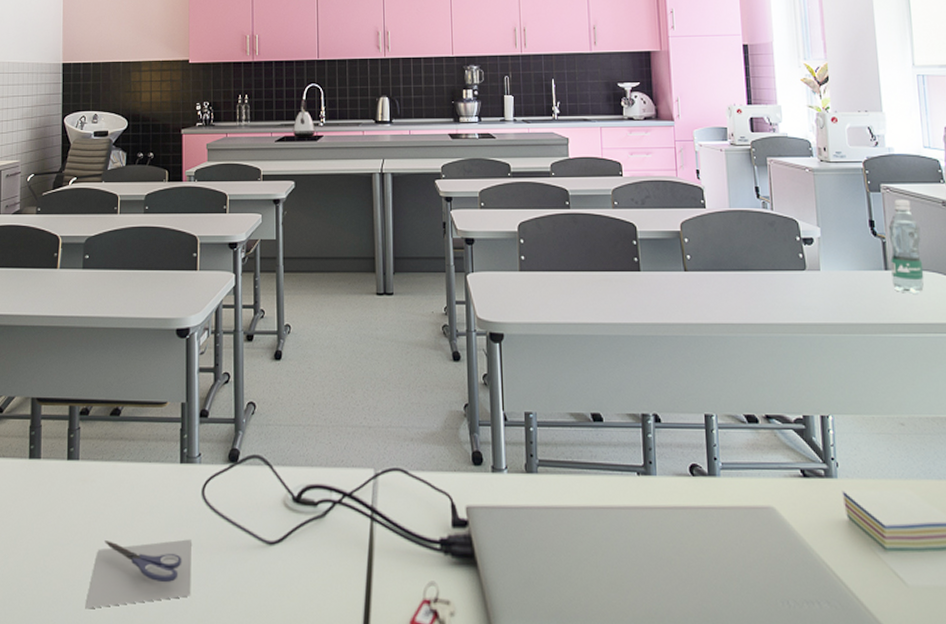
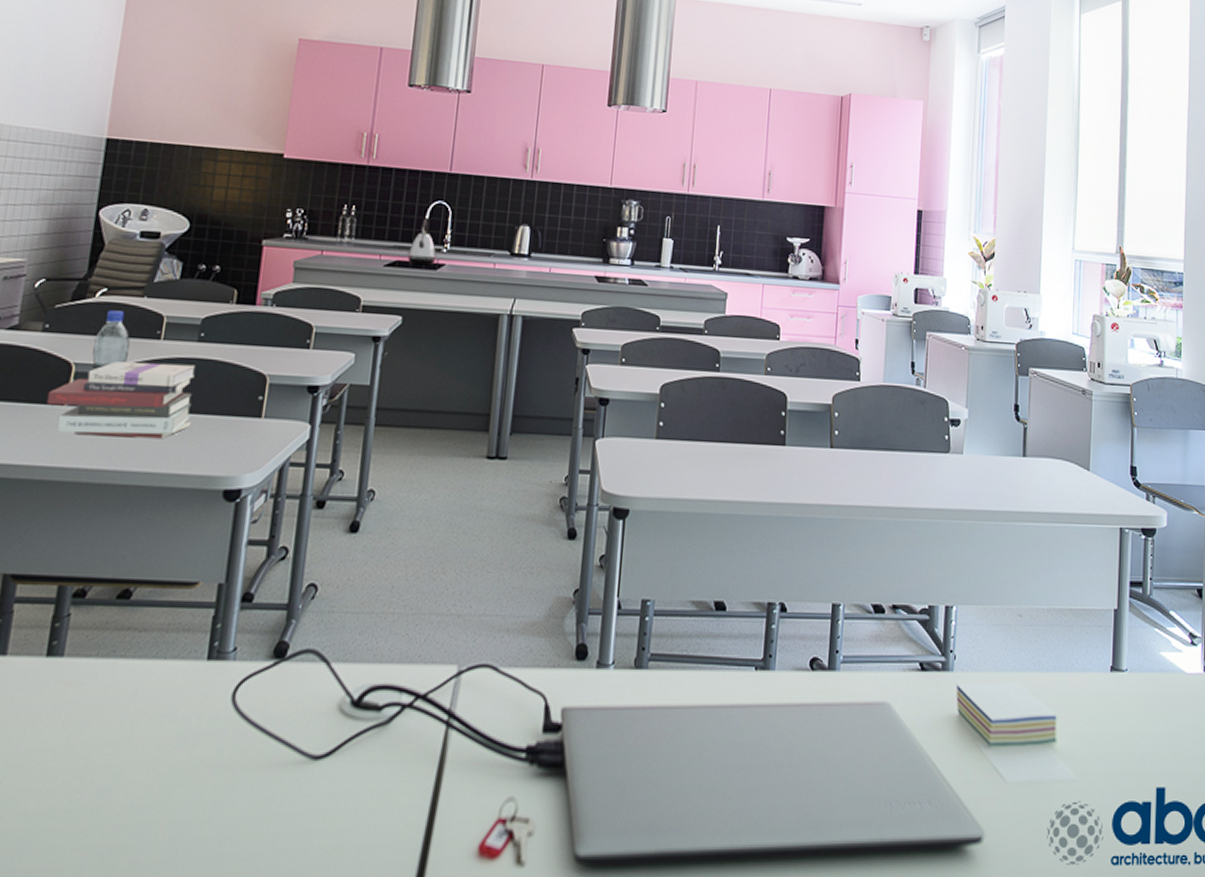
books: none [45,232,147,291] -> present [46,361,196,439]
bottle: none [72,194,98,241] -> present [92,310,131,371]
scissors: present [85,539,191,609] -> none [47,756,210,851]
bottle: present [888,199,924,294] -> none [1028,385,1060,482]

